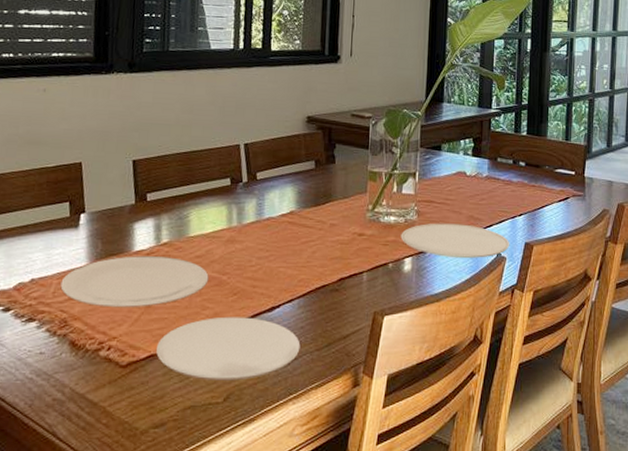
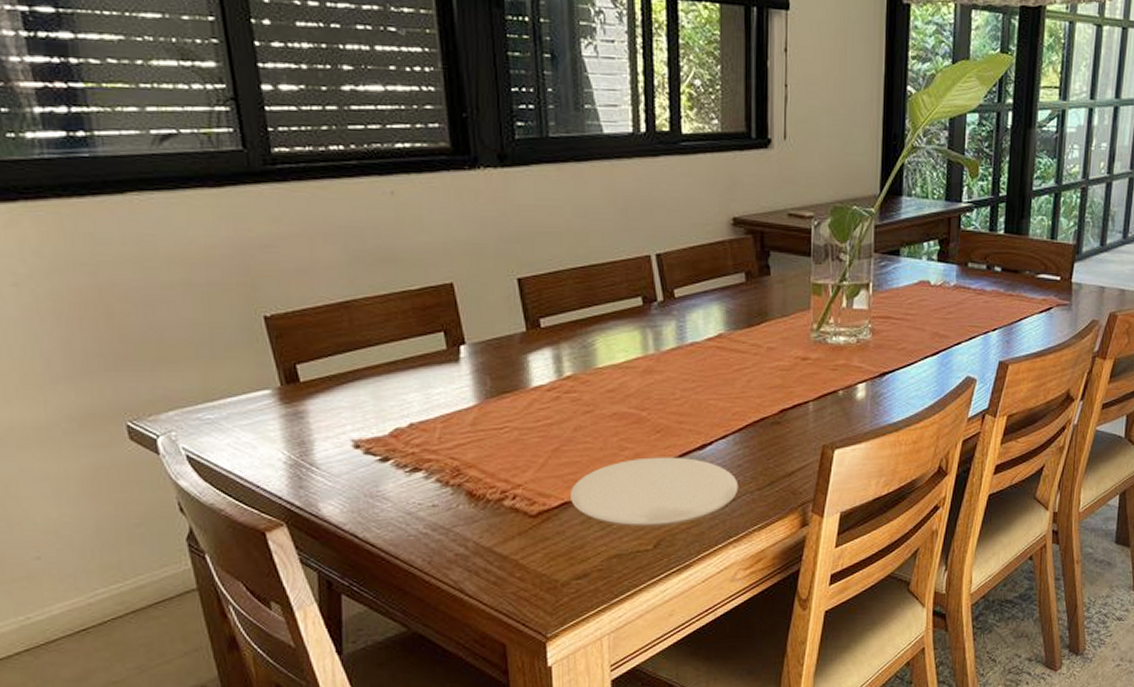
plate: present [60,256,209,308] -> none [446,393,625,453]
plate: present [401,223,510,259] -> none [852,342,982,382]

